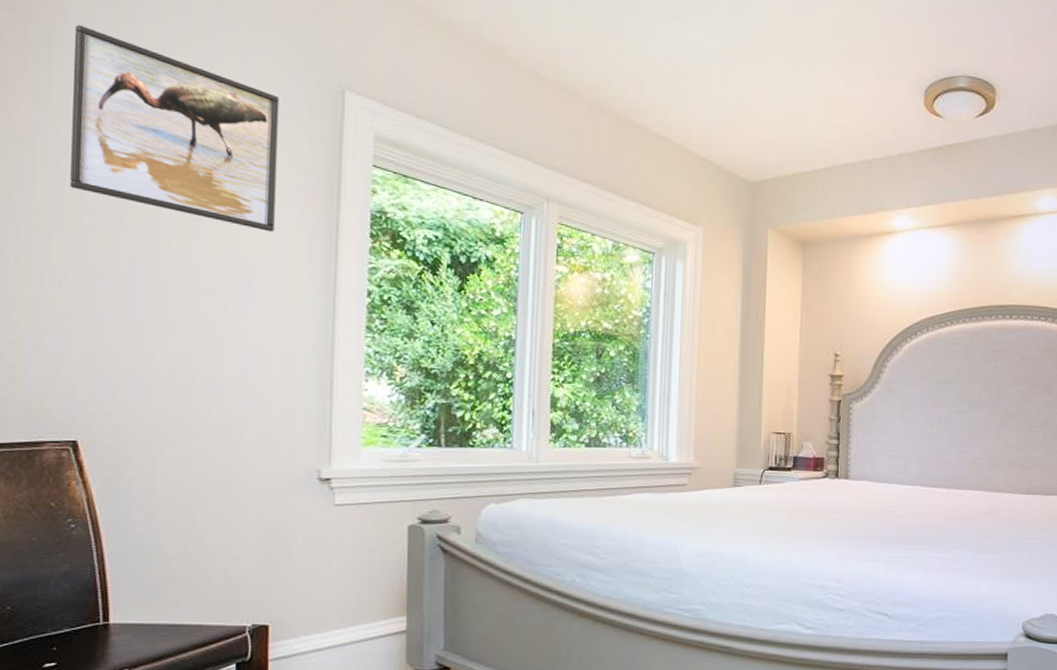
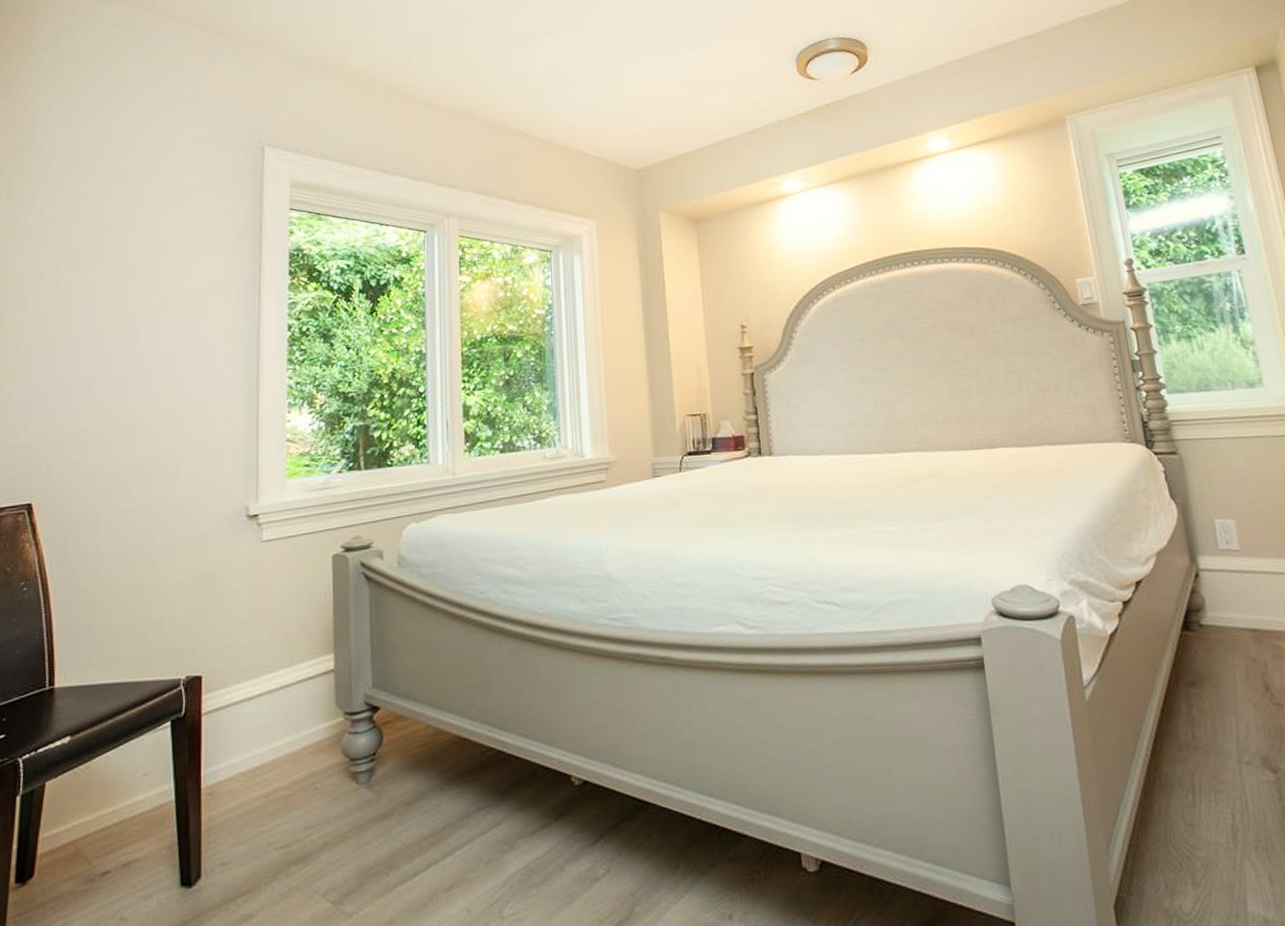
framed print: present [70,24,279,232] -> none [34,128,209,283]

